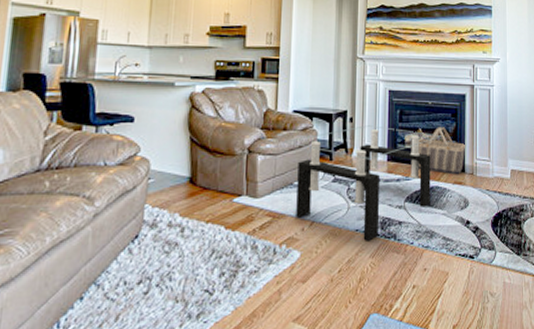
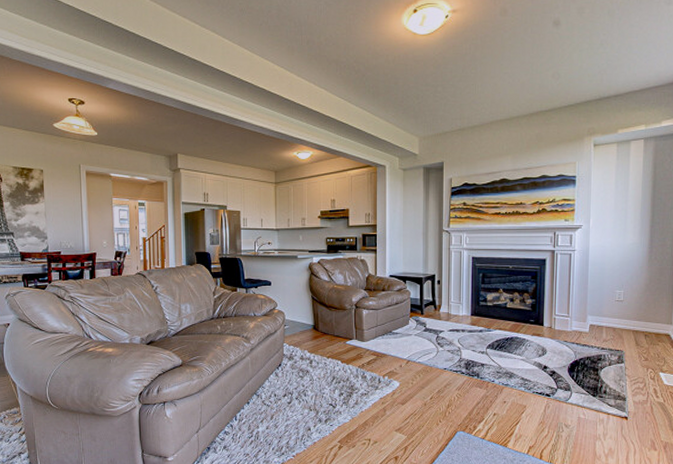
coffee table: present [283,125,442,241] -> none [382,287,522,377]
basket: present [418,127,466,175] -> none [499,288,545,328]

